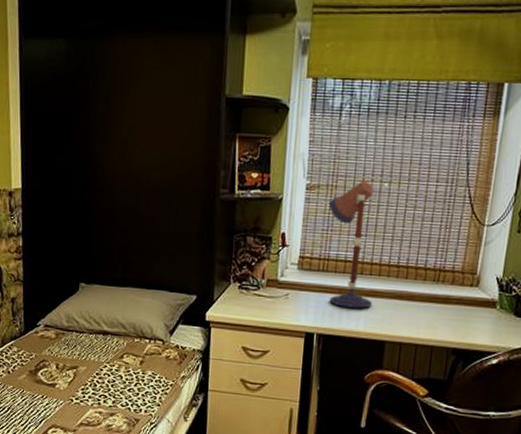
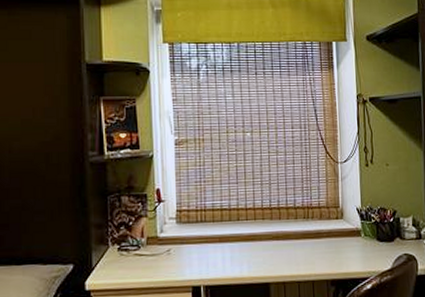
desk lamp: present [328,180,375,308] -> none [198,132,253,255]

